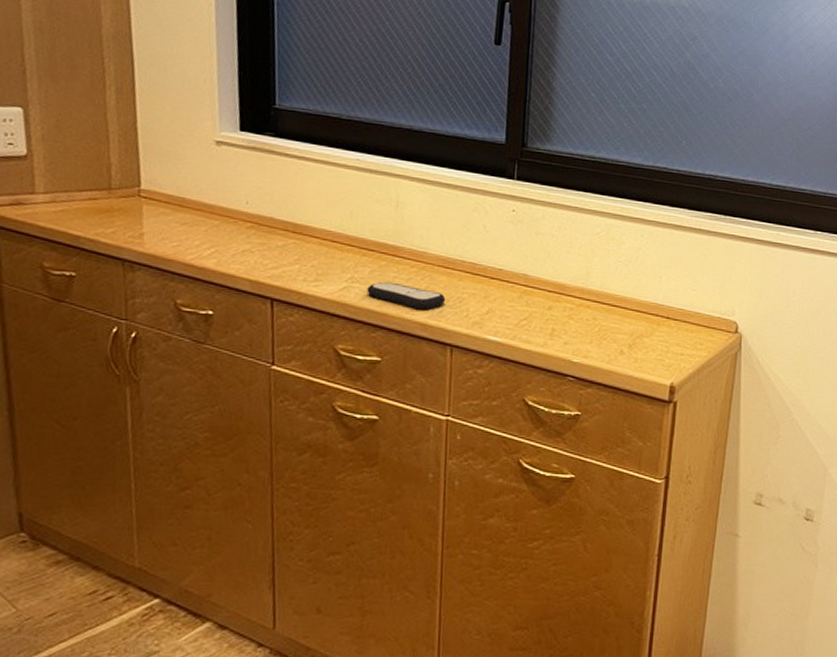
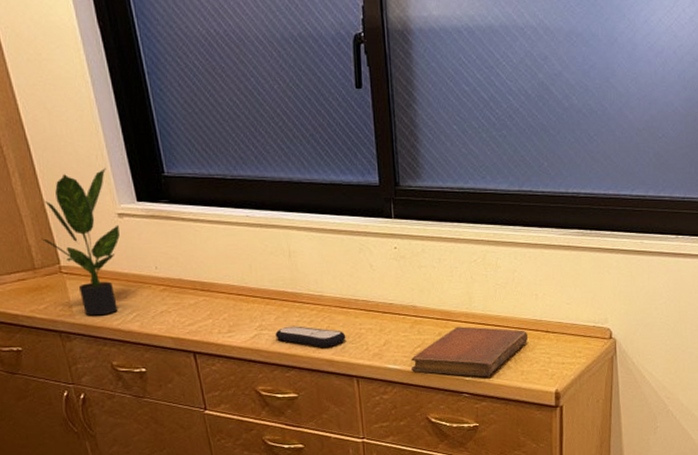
potted plant: none [125,91,214,248] -> present [41,167,120,316]
notebook: none [513,302,647,360] -> present [411,326,529,377]

